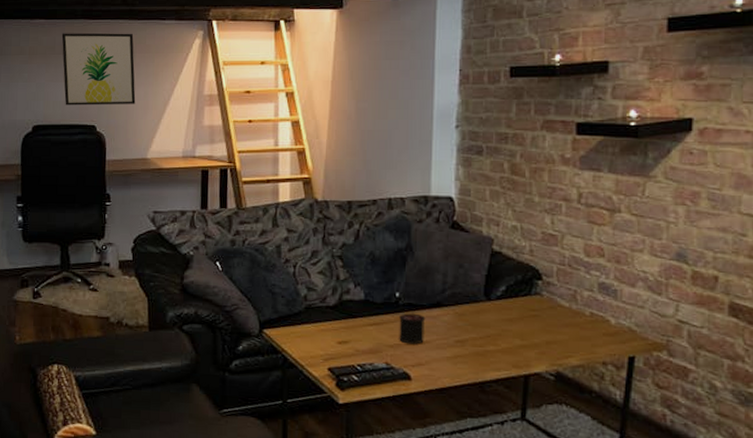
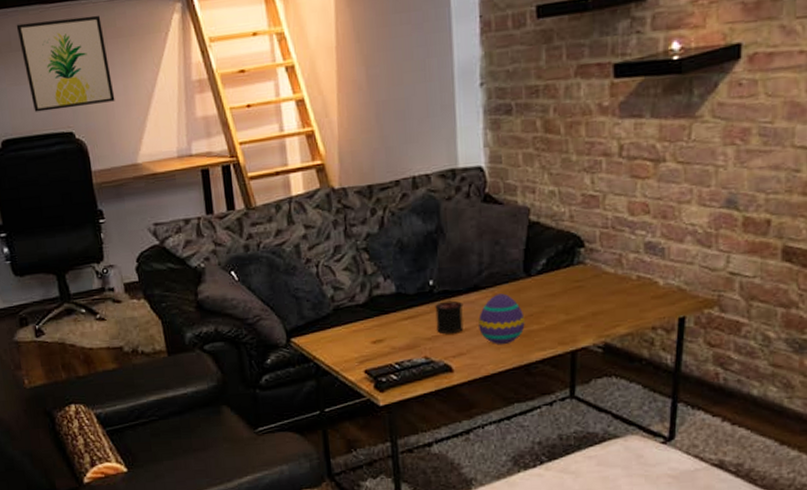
decorative egg: none [439,312,482,360] -> present [478,293,525,344]

